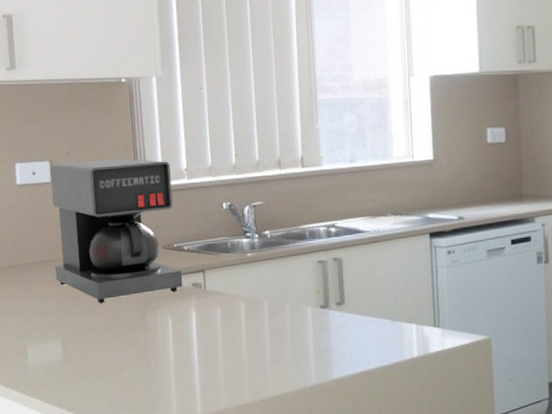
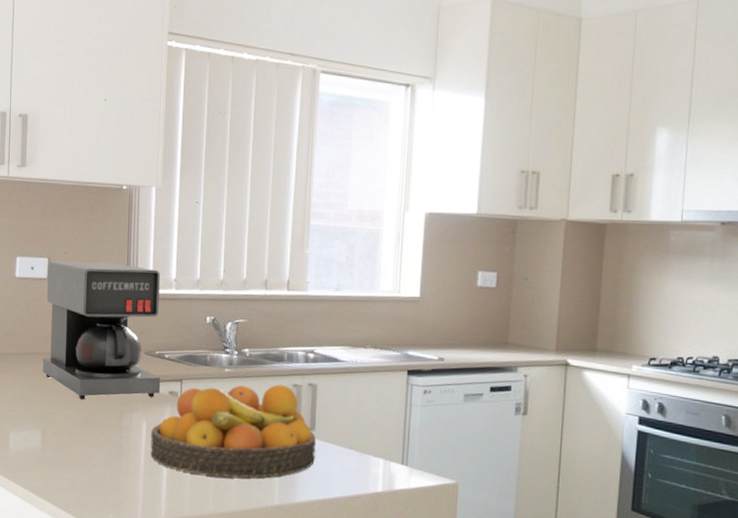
fruit bowl: none [178,262,348,365] -> present [150,384,317,478]

